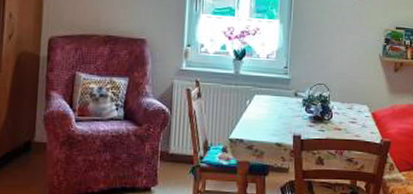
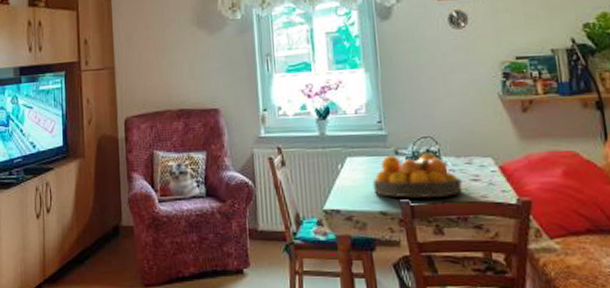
fruit bowl: none [273,97,343,135] -> present [372,153,463,199]

